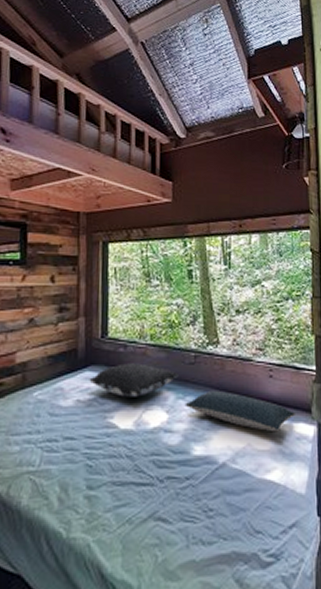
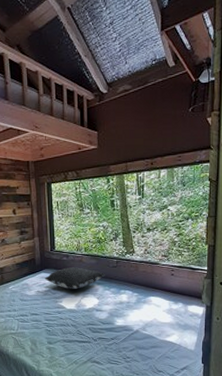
pillow: present [185,391,297,431] -> none [110,285,191,311]

